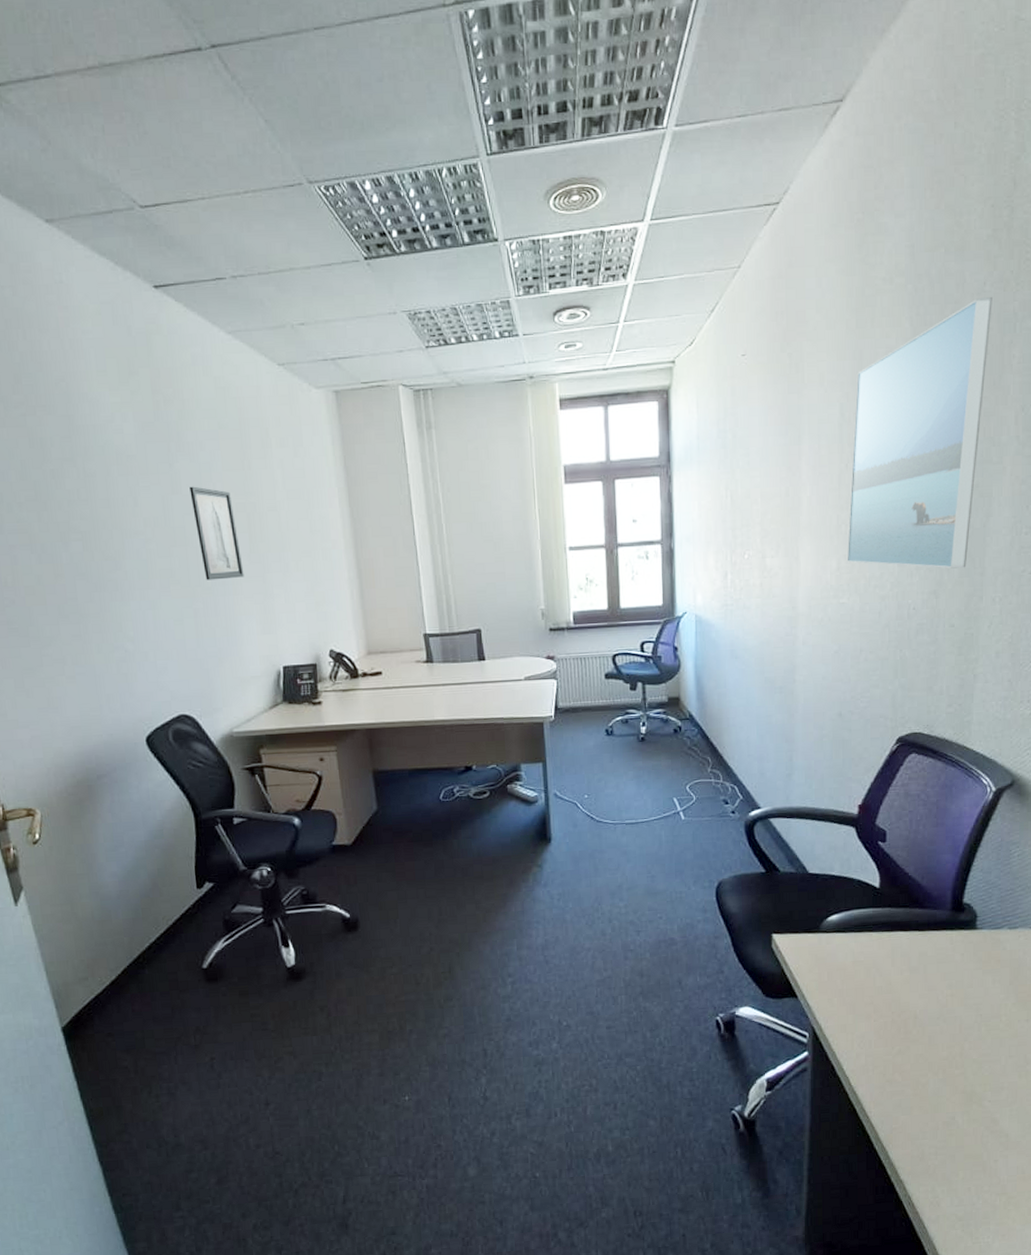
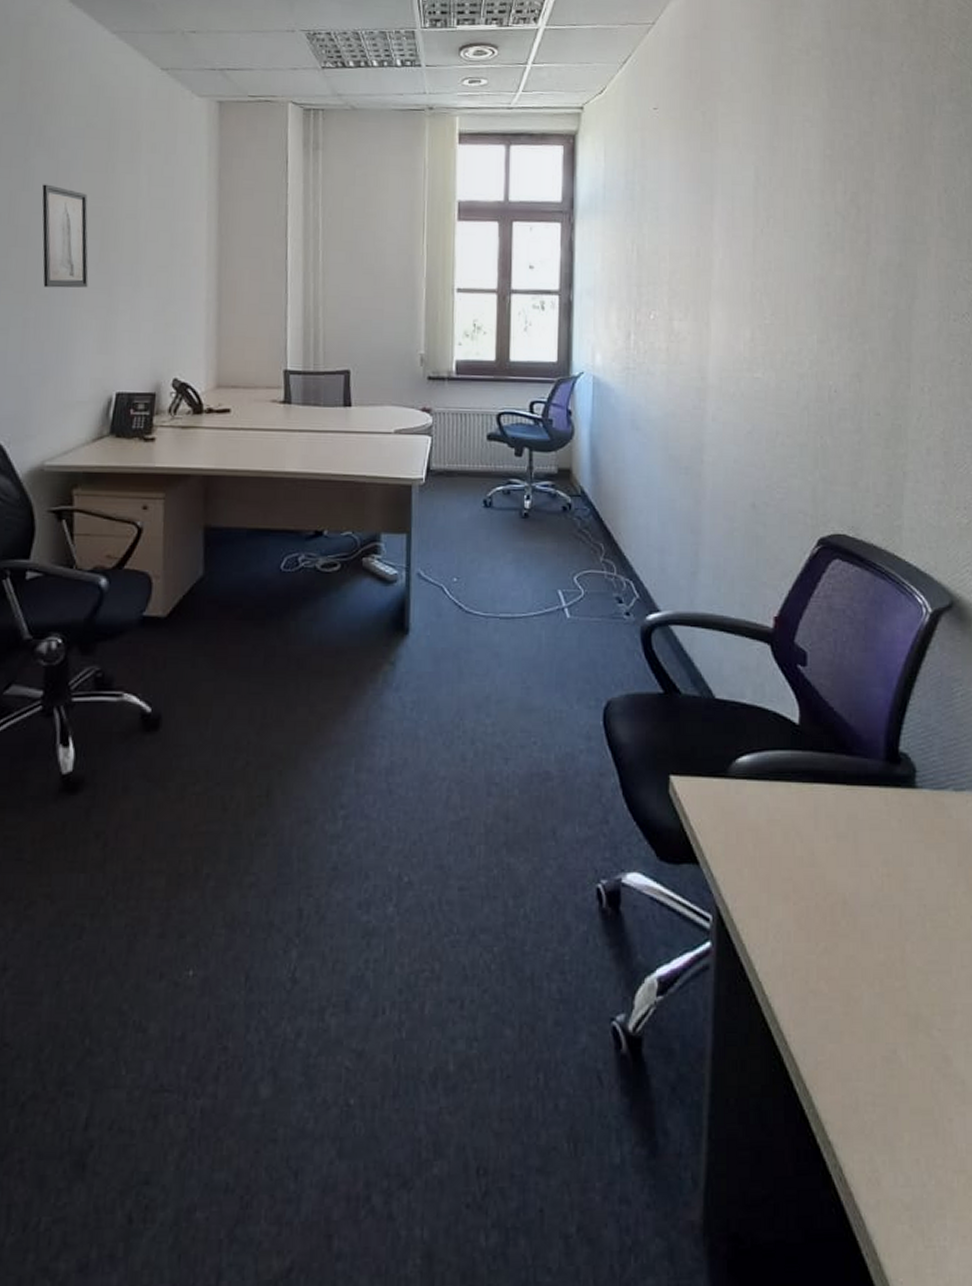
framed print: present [847,296,992,569] -> none [761,77,910,351]

